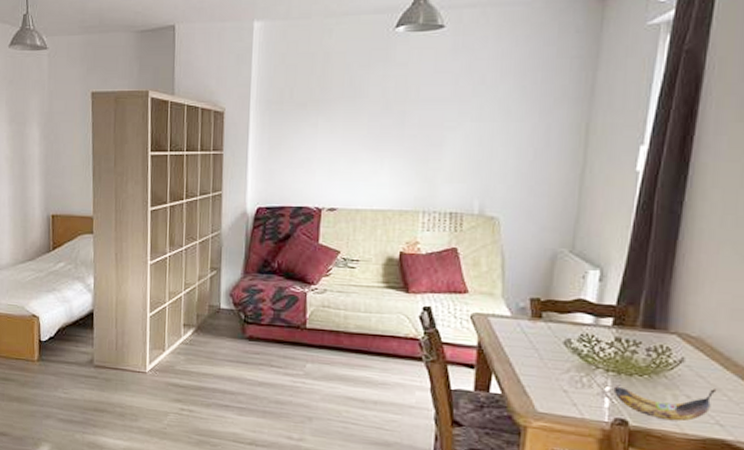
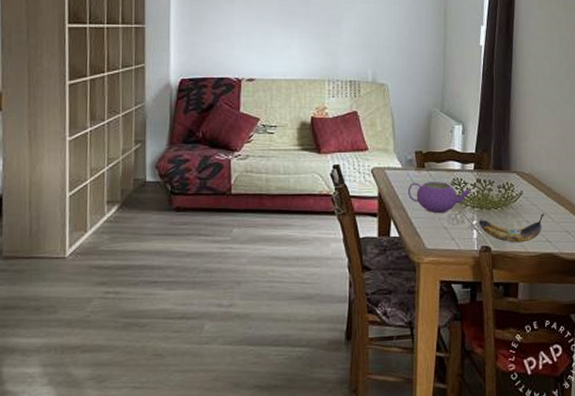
teapot: none [516,334,605,374] -> present [407,182,470,214]

